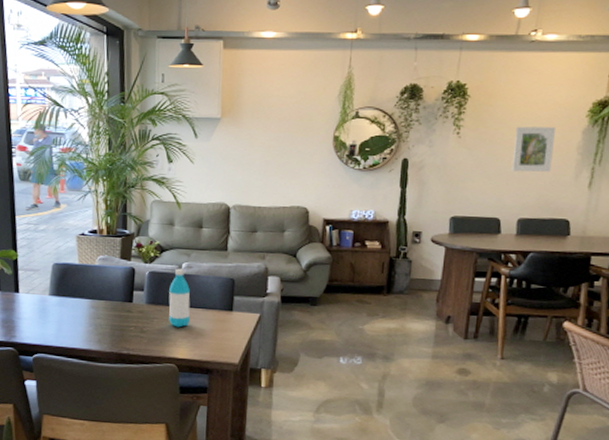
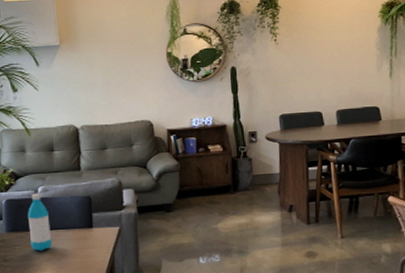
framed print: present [511,126,555,173] -> none [323,27,358,70]

